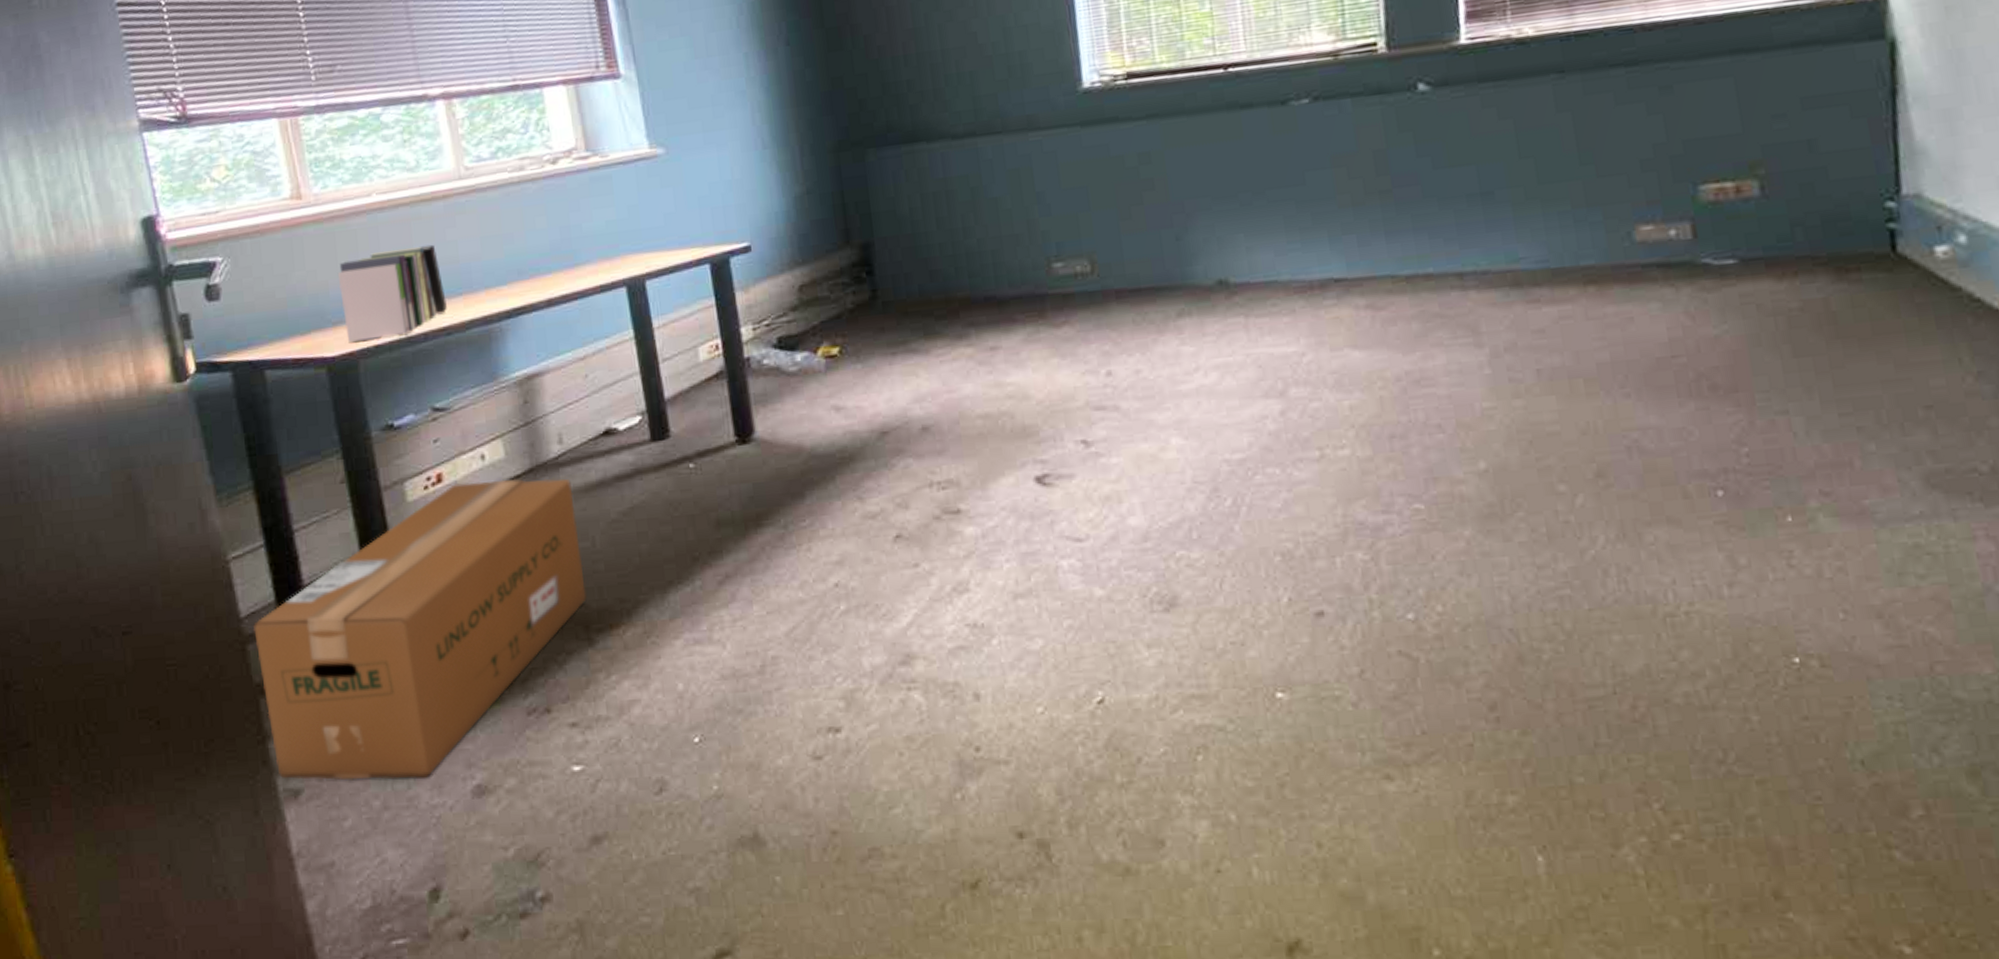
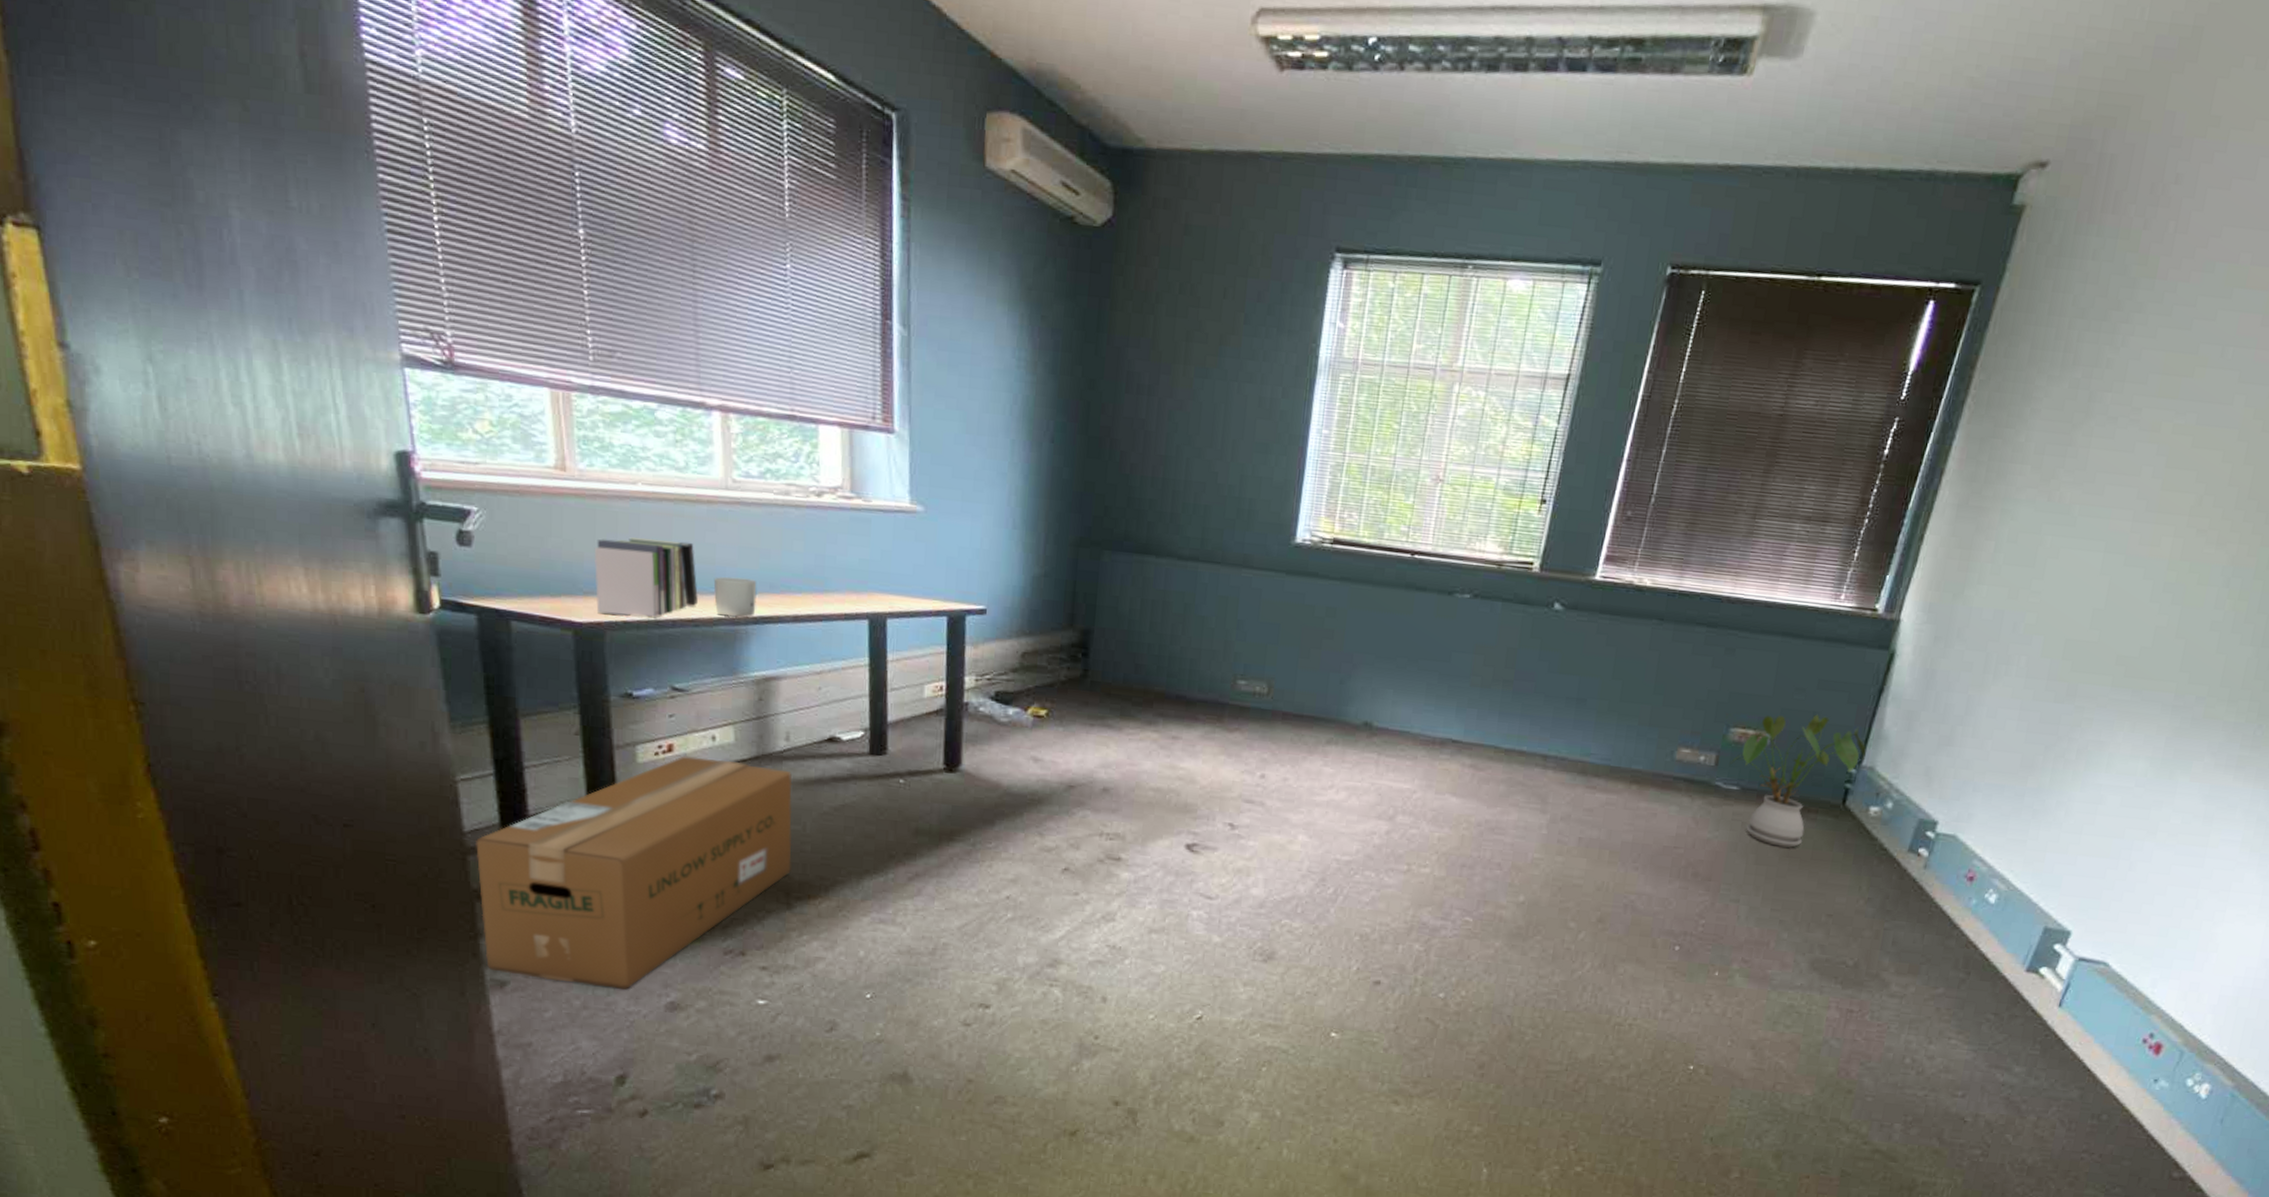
mug: none [460,269,508,317] -> present [713,576,757,618]
house plant: none [1712,142,1903,328] -> present [1729,714,1866,848]

